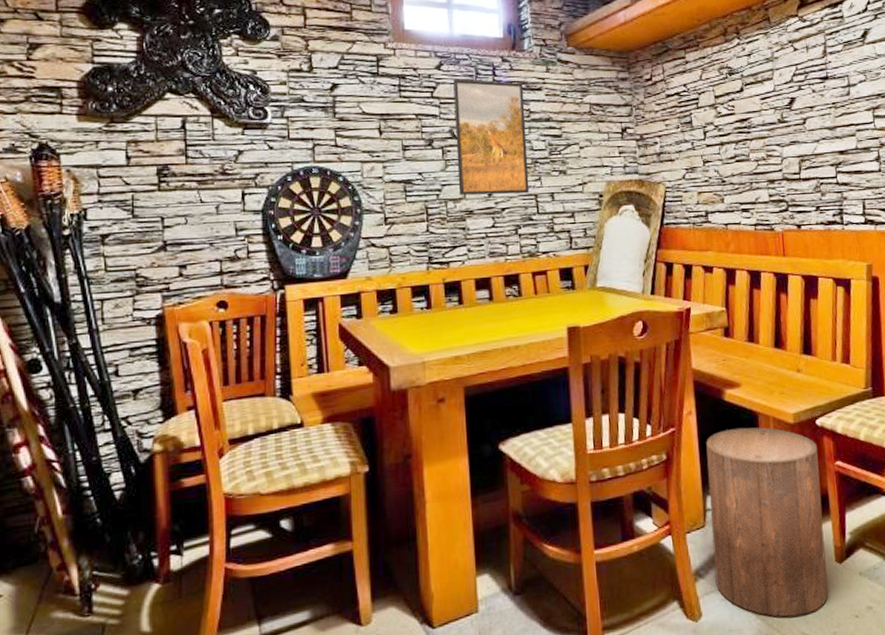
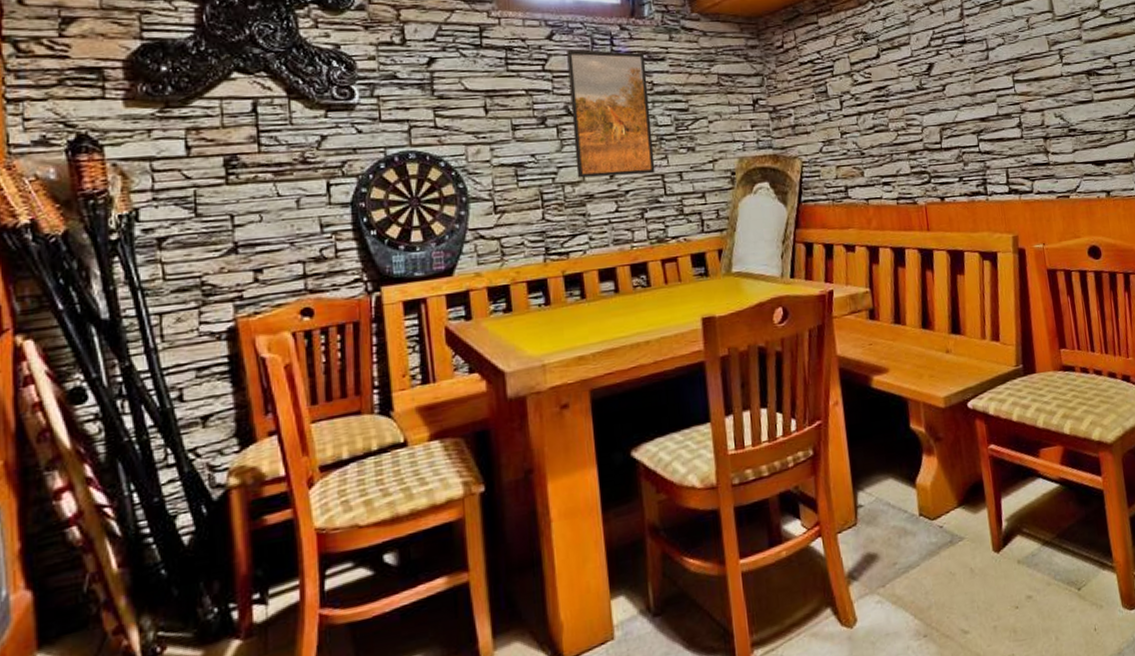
stool: present [706,427,828,617] -> none [854,414,987,616]

